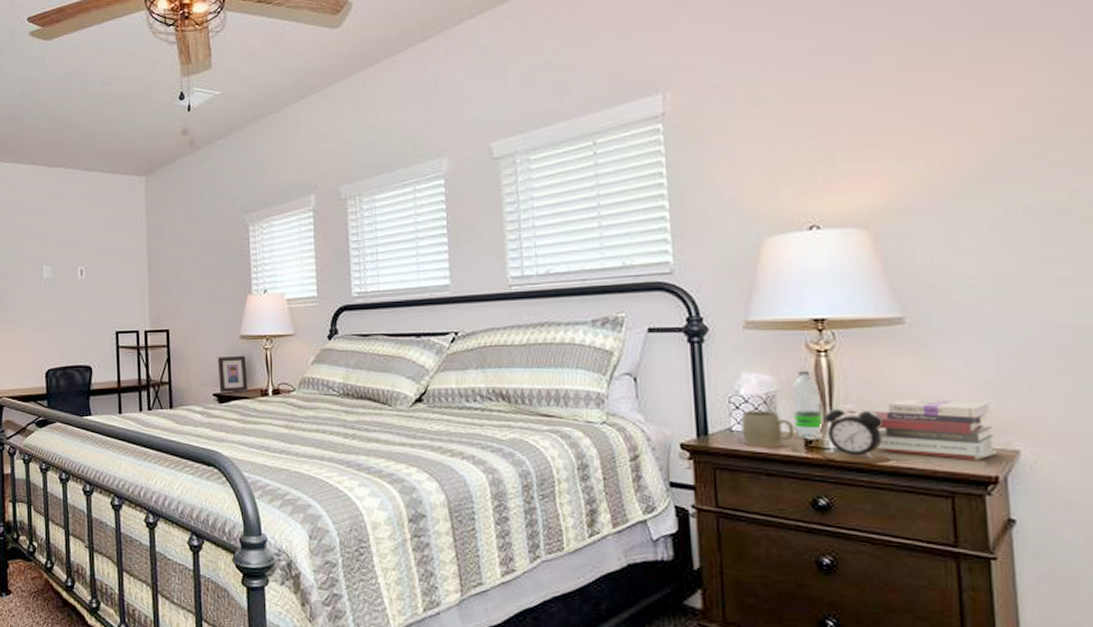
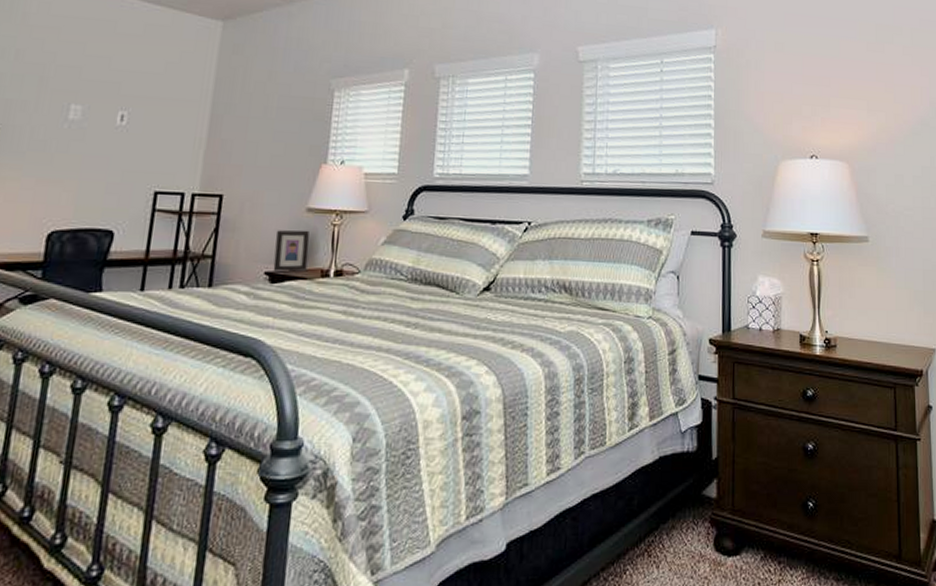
mug: present [741,410,795,448] -> none [756,310,793,344]
bottle: present [791,370,824,440] -> none [792,276,813,338]
alarm clock: present [823,405,891,464] -> none [812,307,857,359]
books: present [872,398,998,461] -> none [846,303,923,358]

